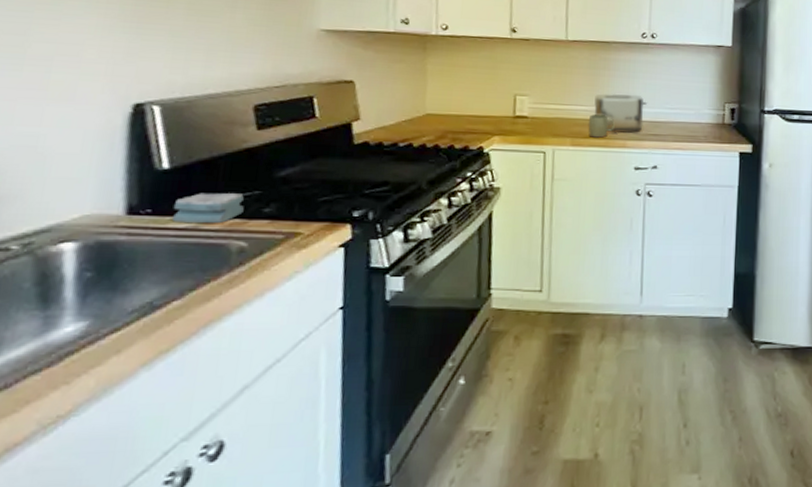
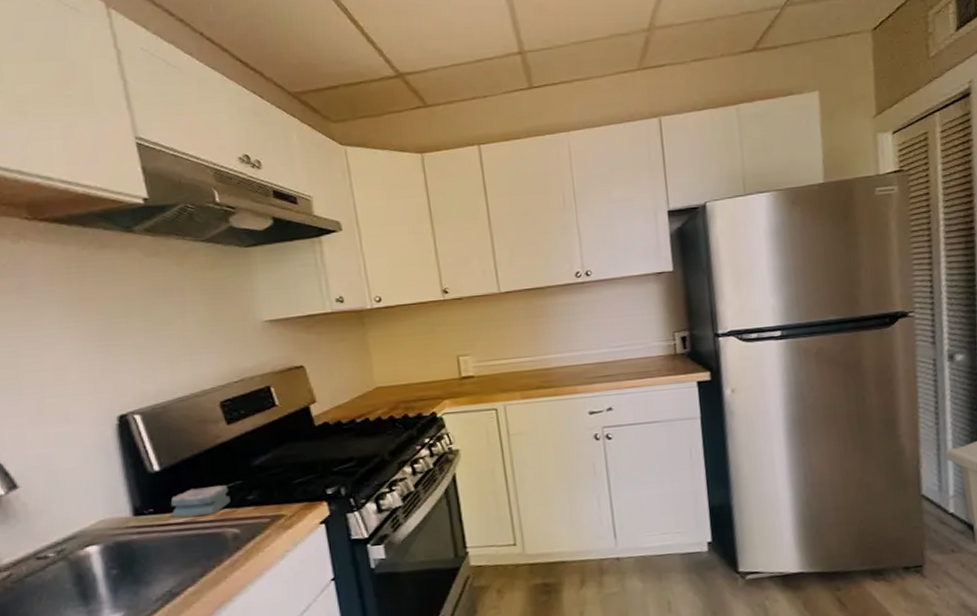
mug: present [588,114,615,138] -> none [534,363,562,388]
toaster: present [593,93,647,133] -> none [537,337,592,380]

